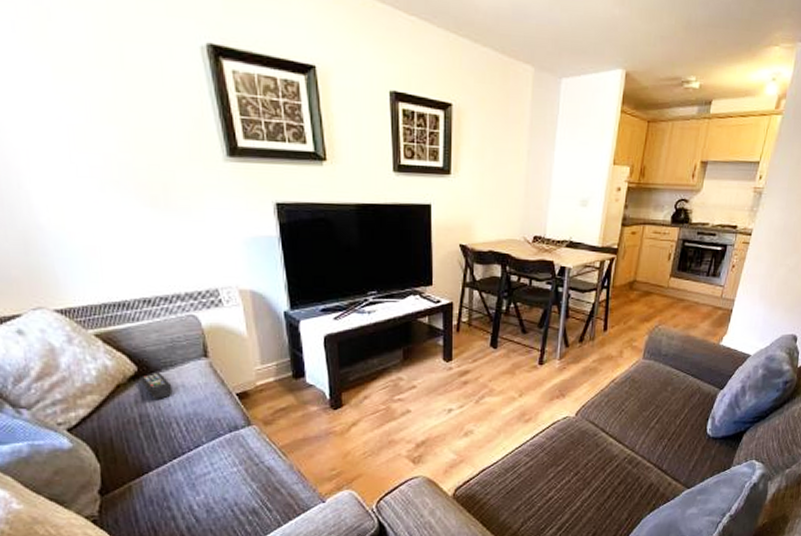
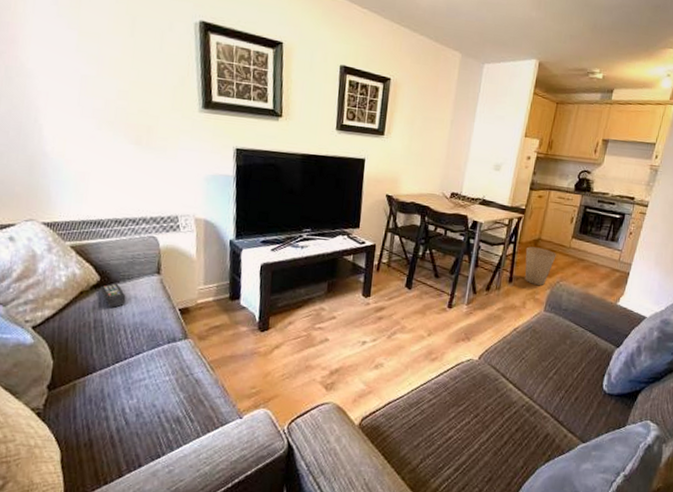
trash can: none [620,290,654,331] -> present [525,246,556,285]

